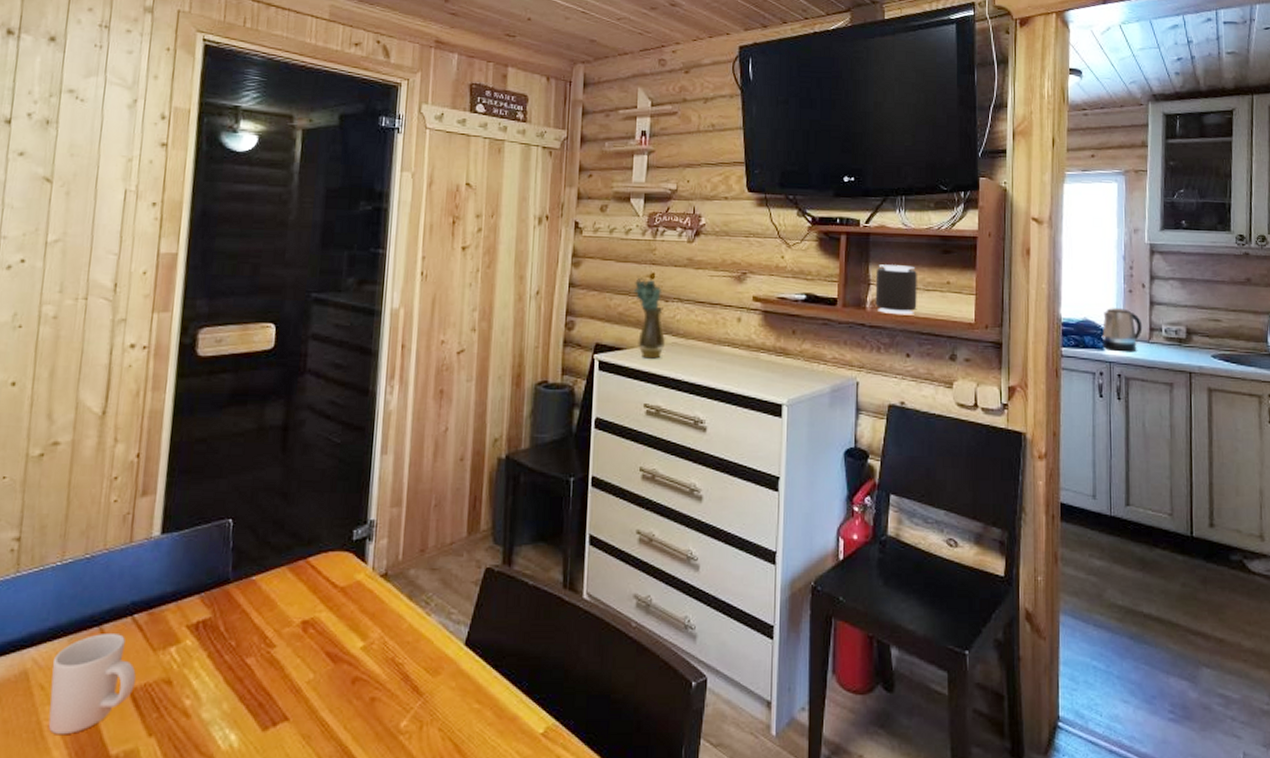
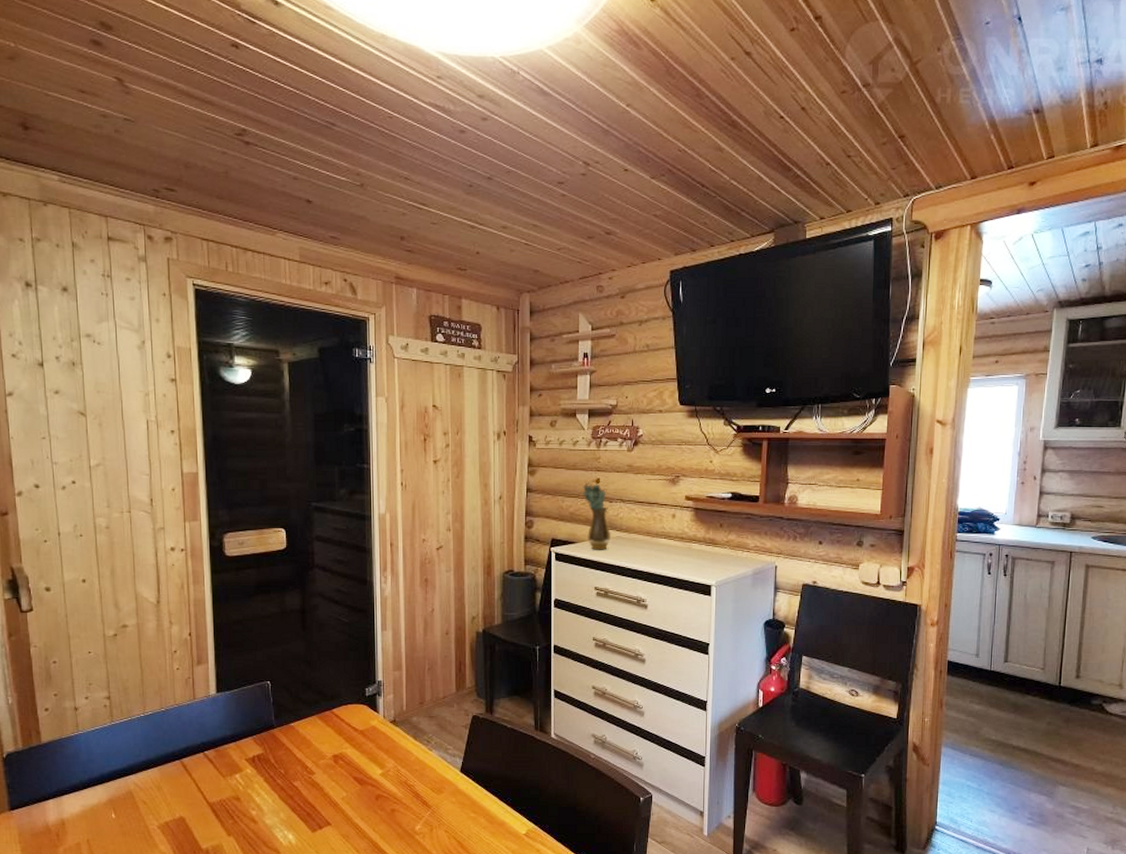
mug: present [48,632,136,735] -> none [149,764,213,835]
speaker: present [875,264,917,315] -> none [793,466,830,509]
kettle: present [1102,308,1143,353] -> none [994,498,1031,536]

